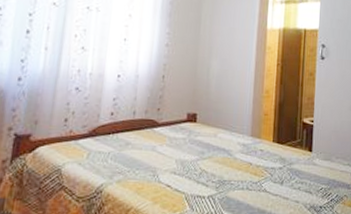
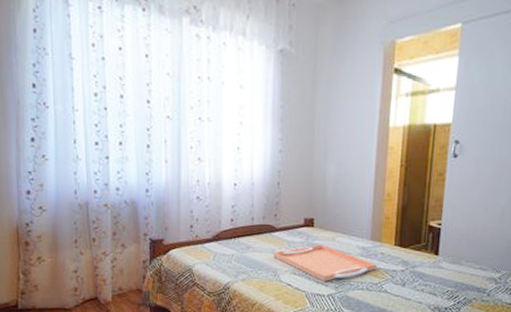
serving tray: none [153,141,257,181] -> present [273,244,377,281]

